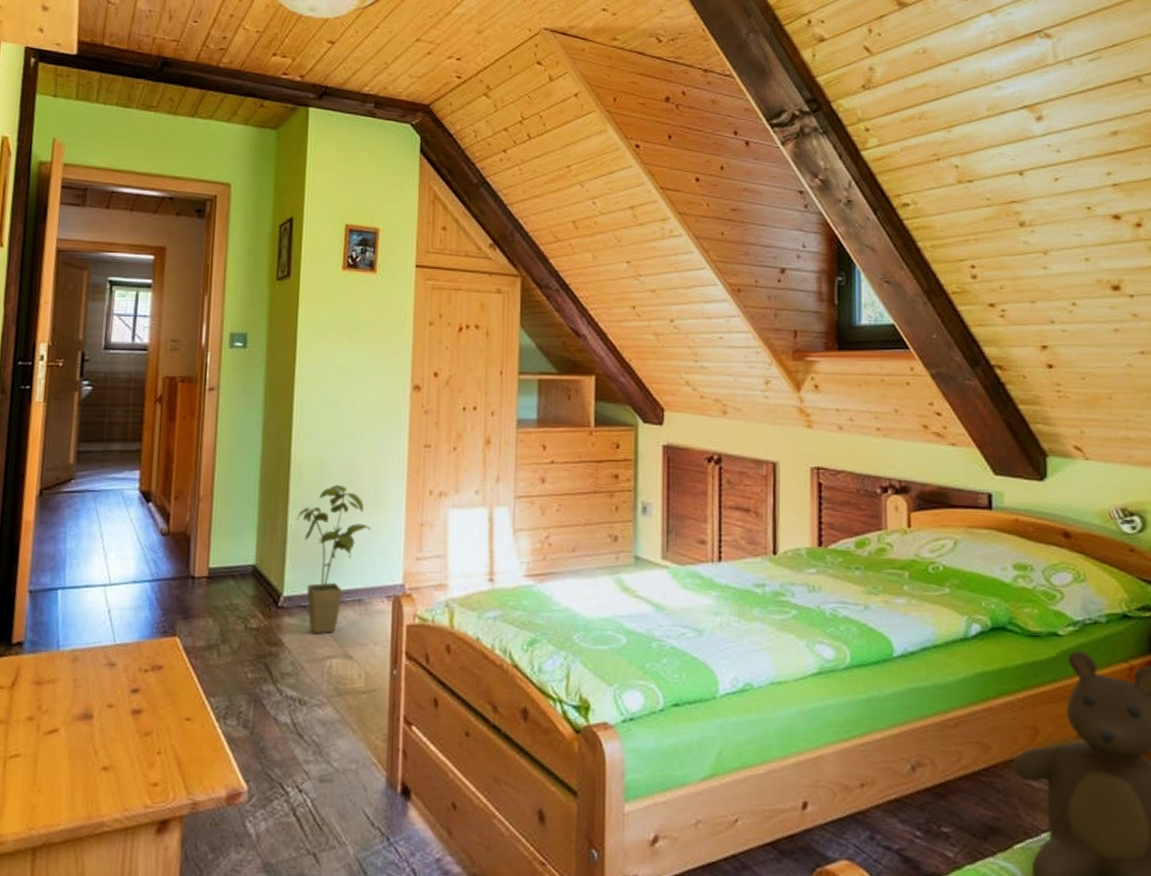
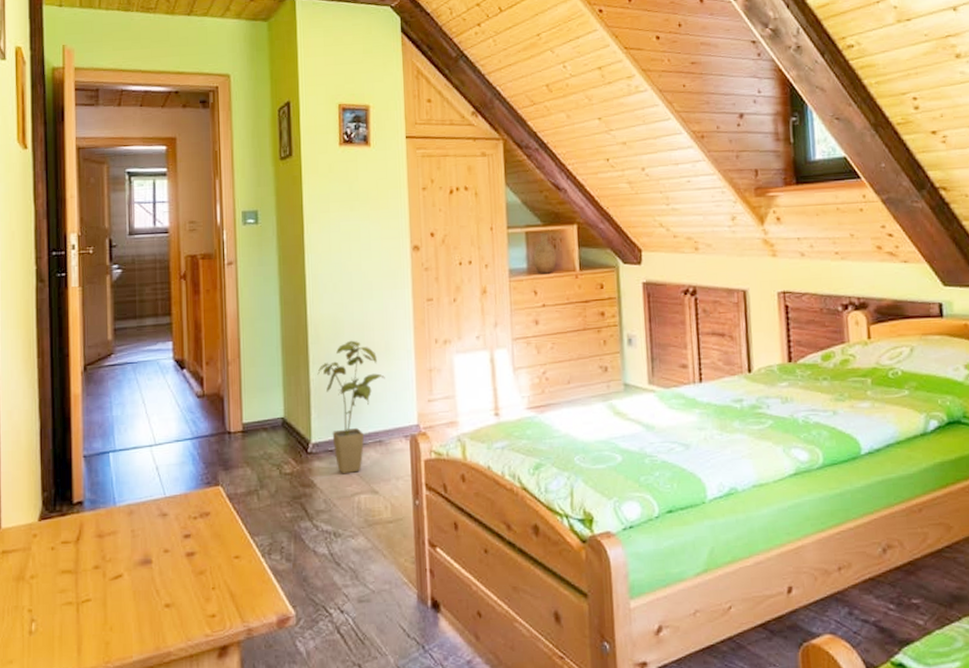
decorative vase: none [545,381,570,428] -> present [533,232,557,274]

